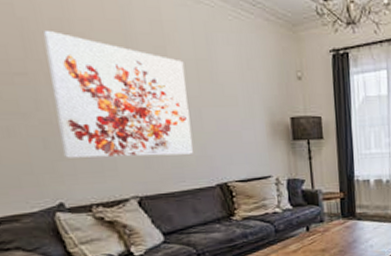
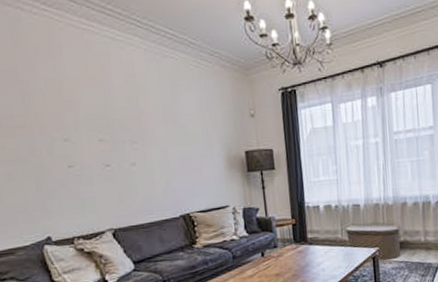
wall art: present [43,29,193,158] -> none [39,89,160,197]

